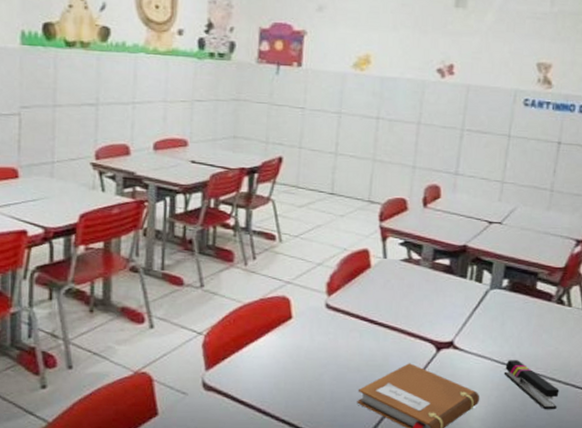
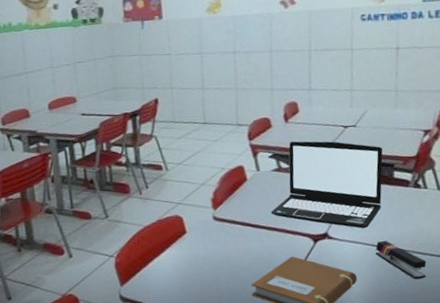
laptop: none [392,229,528,342] -> present [271,141,383,228]

